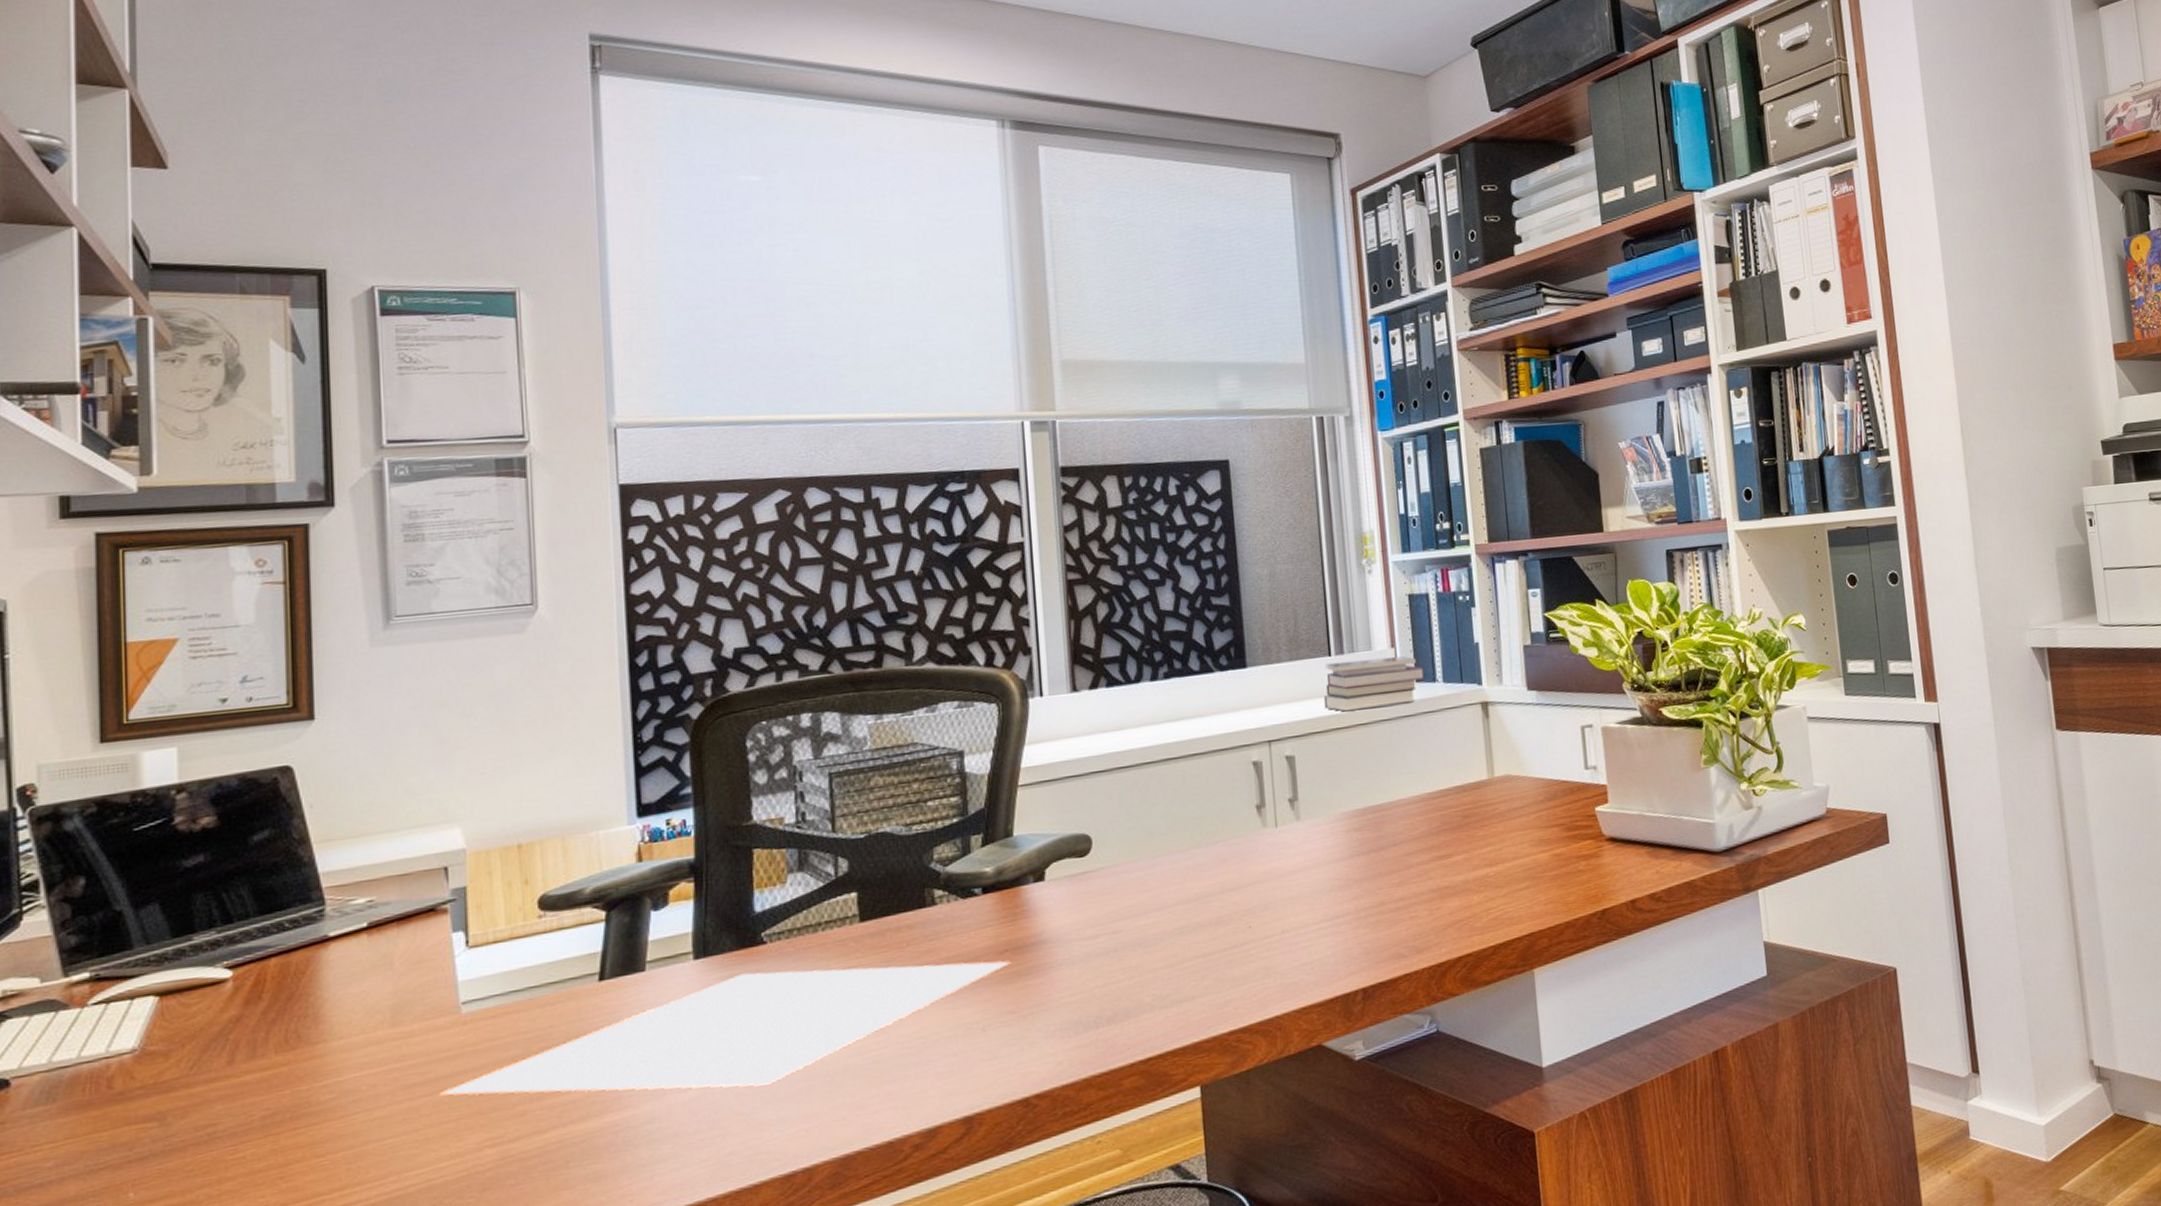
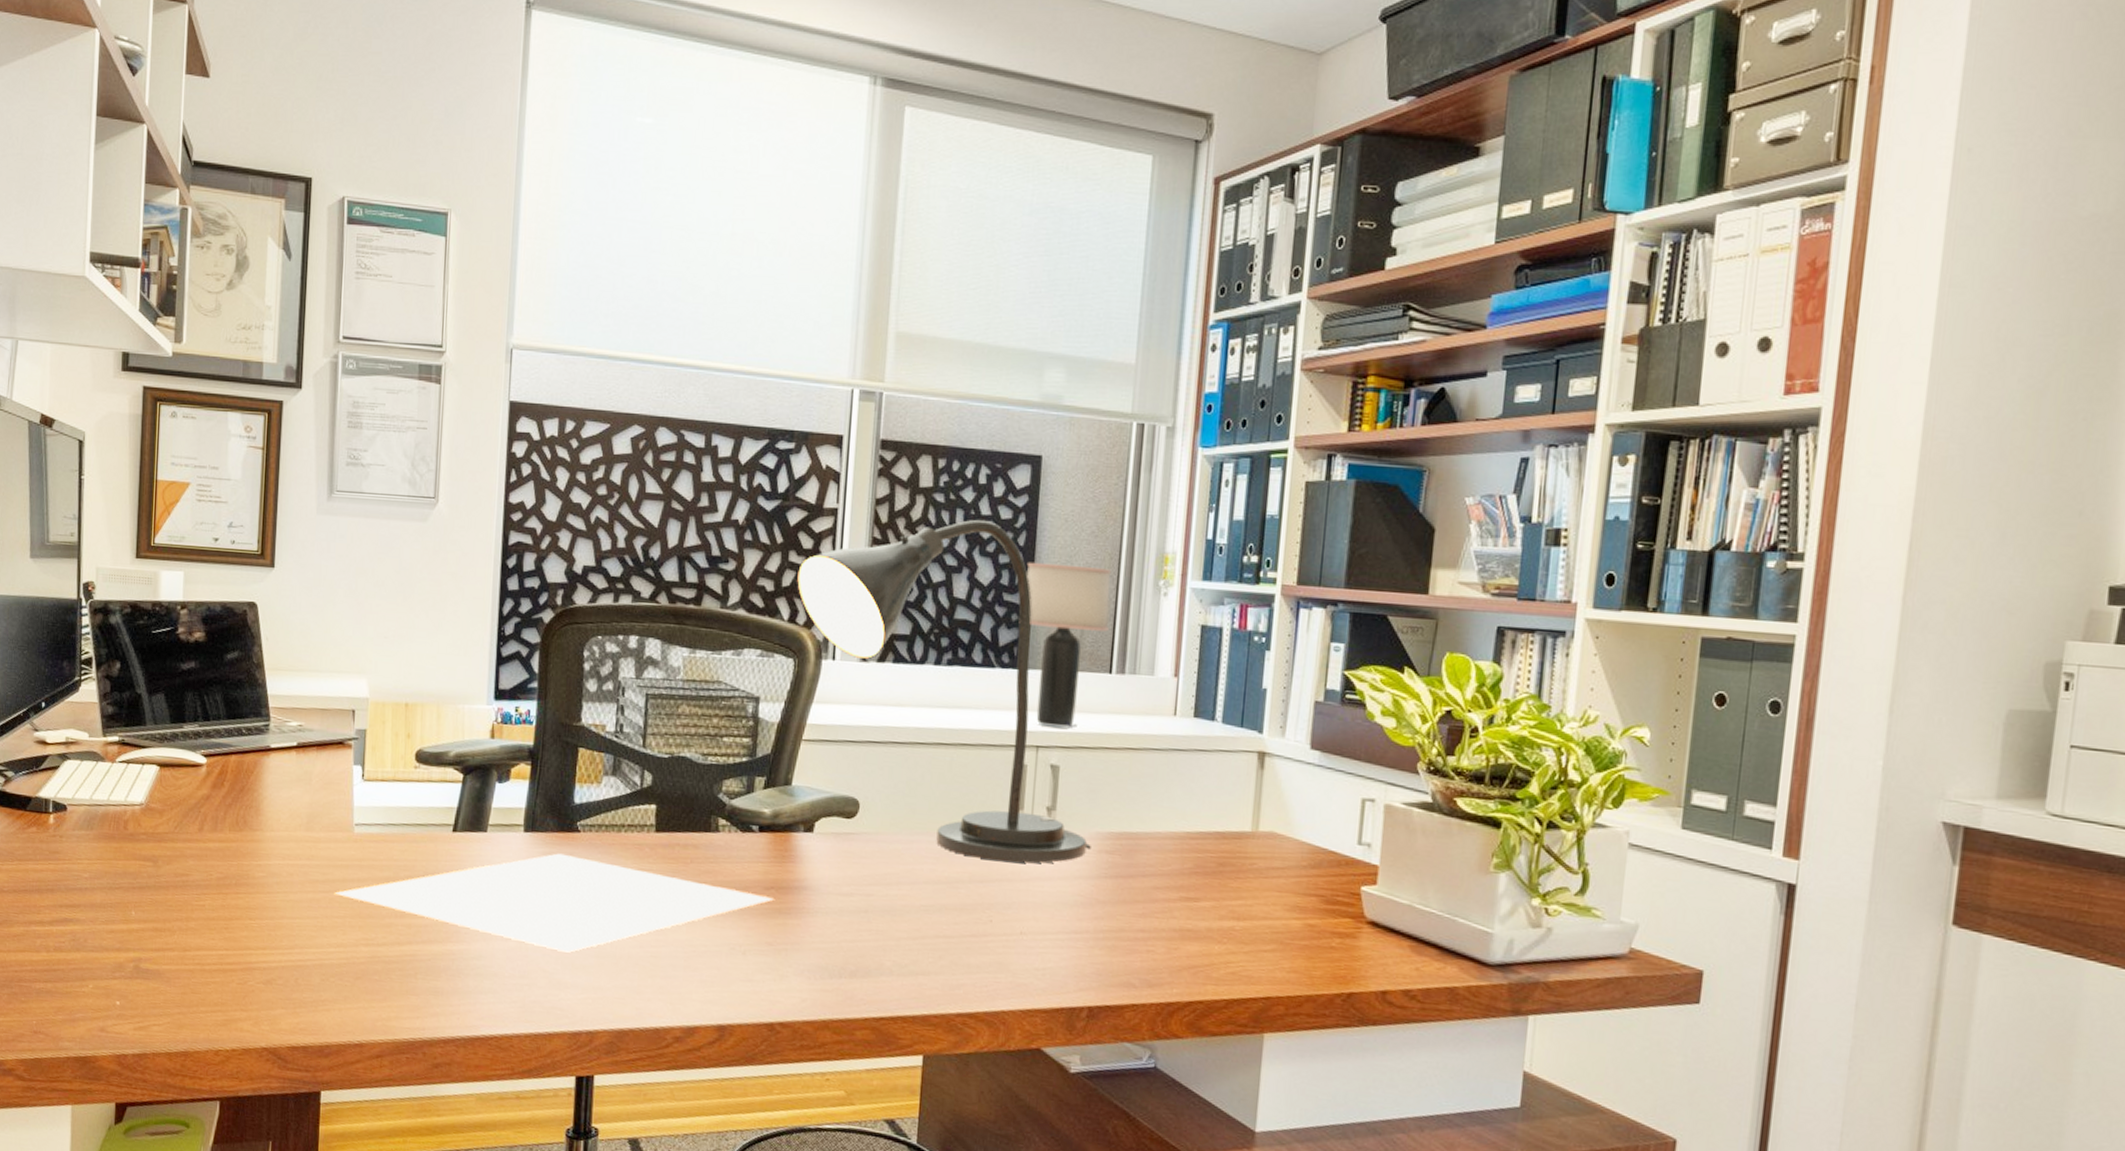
desk lamp: none [988,529,1339,867] -> present [797,519,1091,864]
table lamp: none [1230,557,1321,720] -> present [1026,562,1112,729]
books: present [1323,655,1425,712] -> none [1096,680,1204,737]

